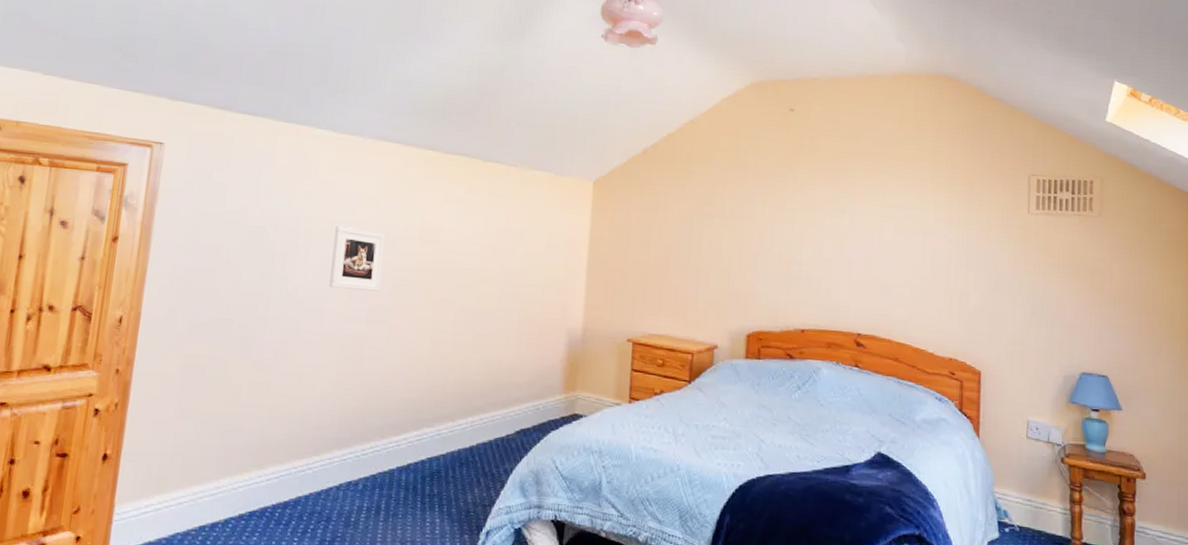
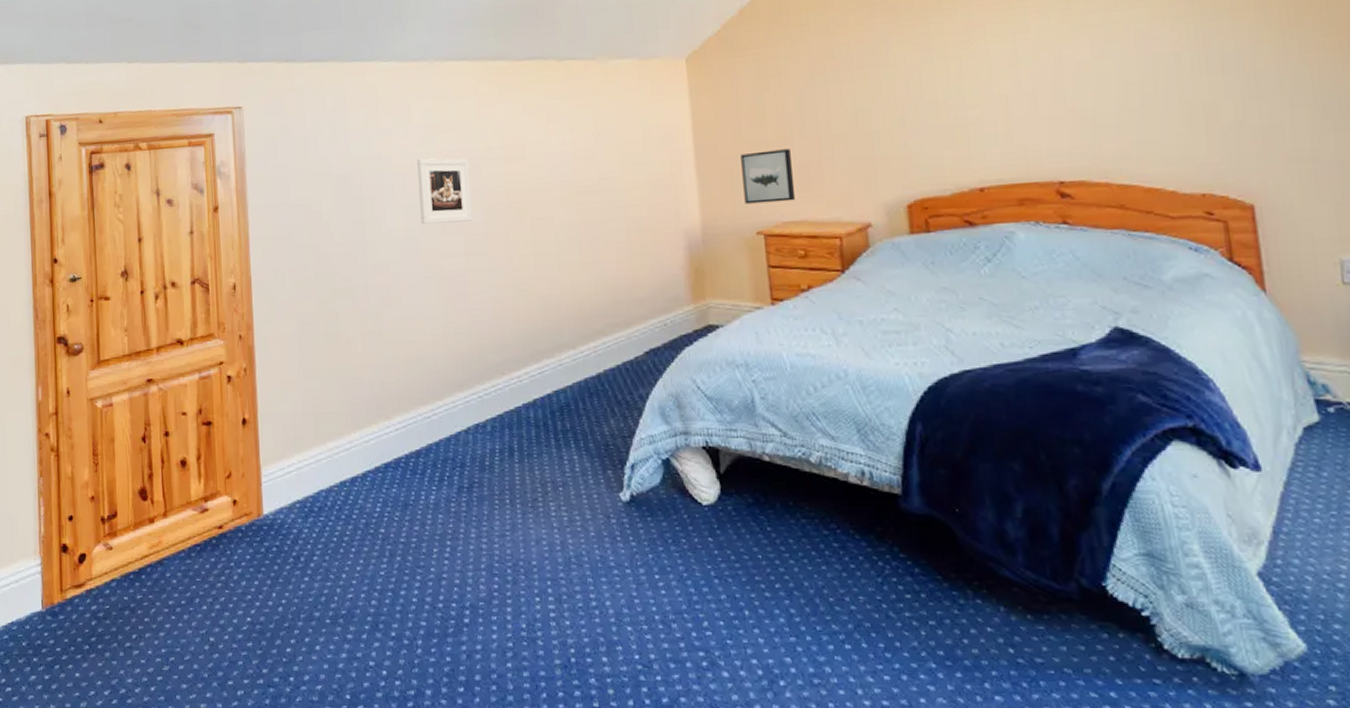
wall art: none [621,271,665,318] -> present [741,149,796,204]

